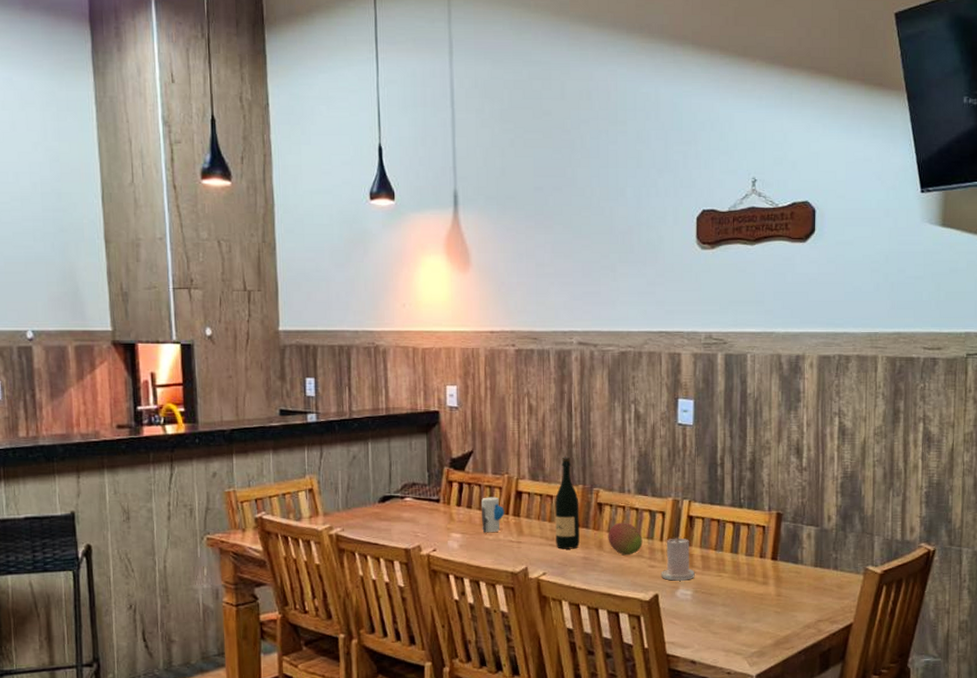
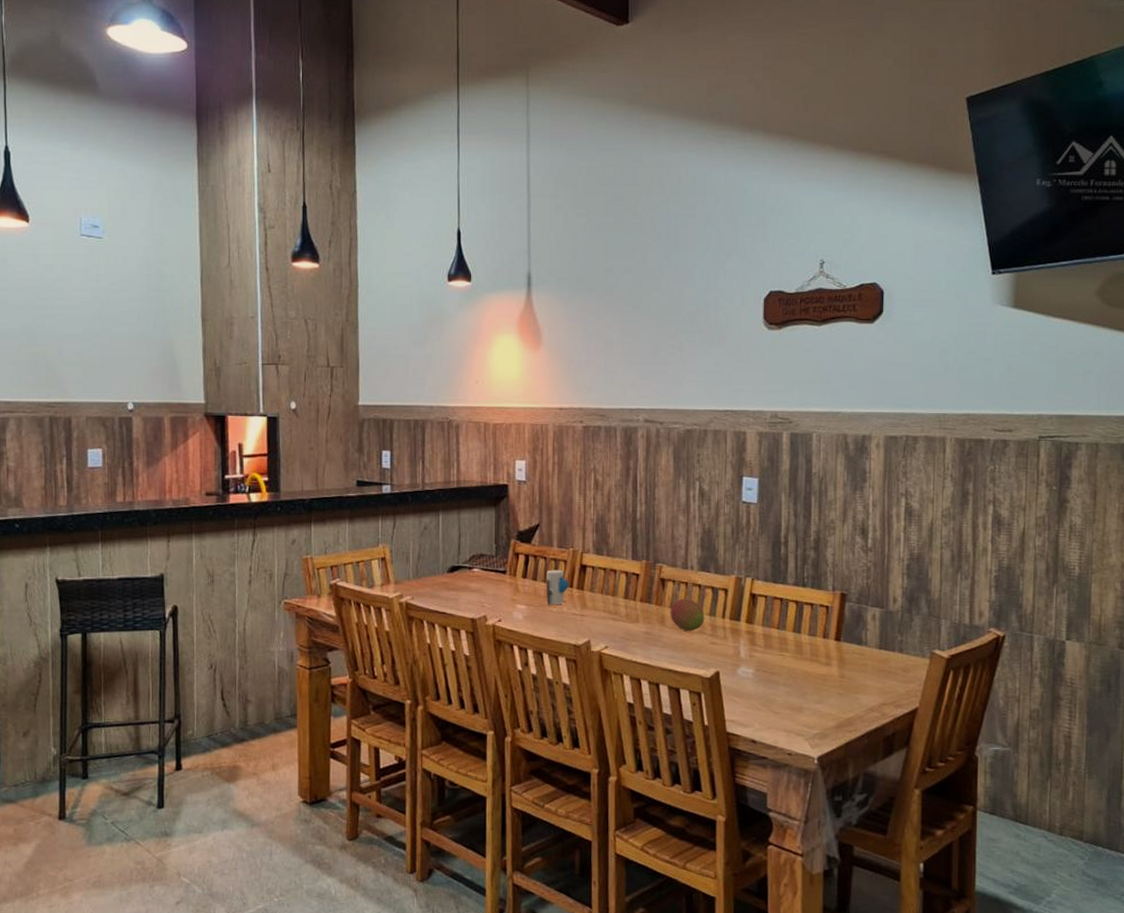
wine bottle: present [555,457,580,549] -> none [618,532,642,624]
candle: present [661,536,695,581] -> none [722,614,757,659]

